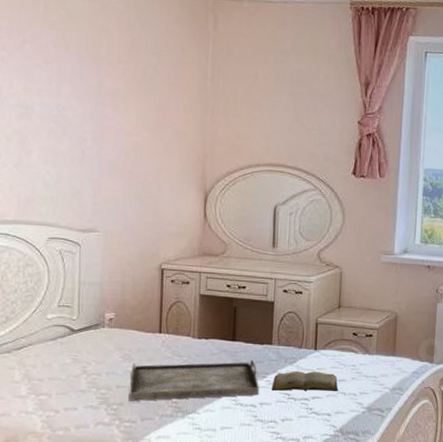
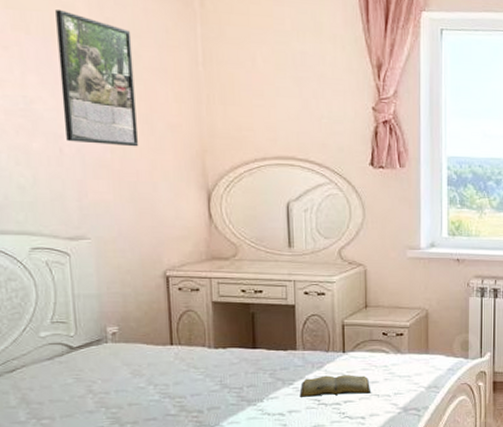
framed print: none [88,30,153,151] -> present [56,9,138,147]
serving tray: present [129,360,260,401] -> none [142,367,288,418]

